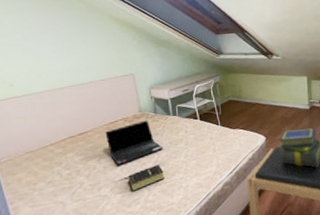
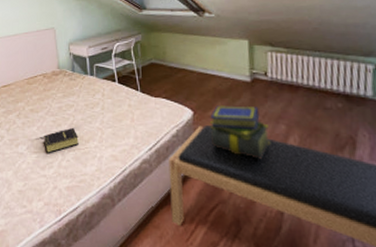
laptop computer: present [105,120,163,165] -> none [26,78,79,123]

